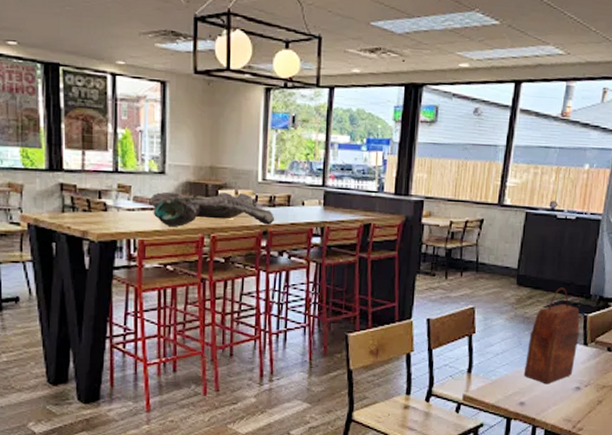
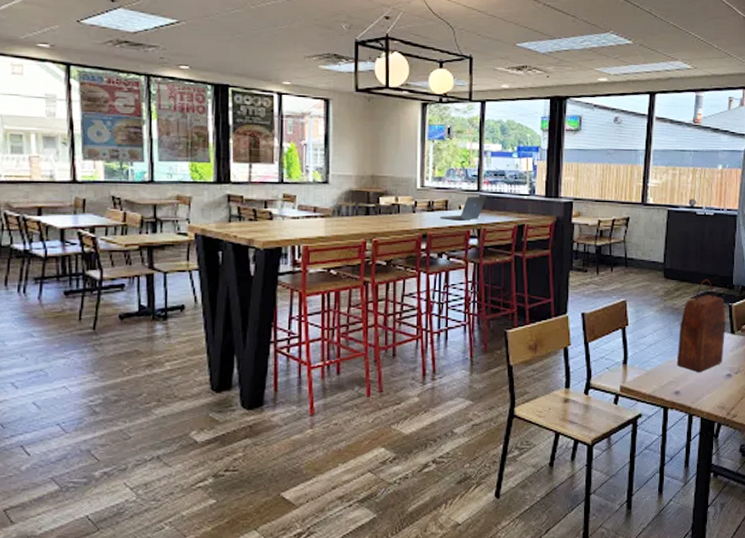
jacket: present [149,191,275,228] -> none [313,198,434,234]
laptop: none [282,191,331,218] -> present [440,196,486,221]

